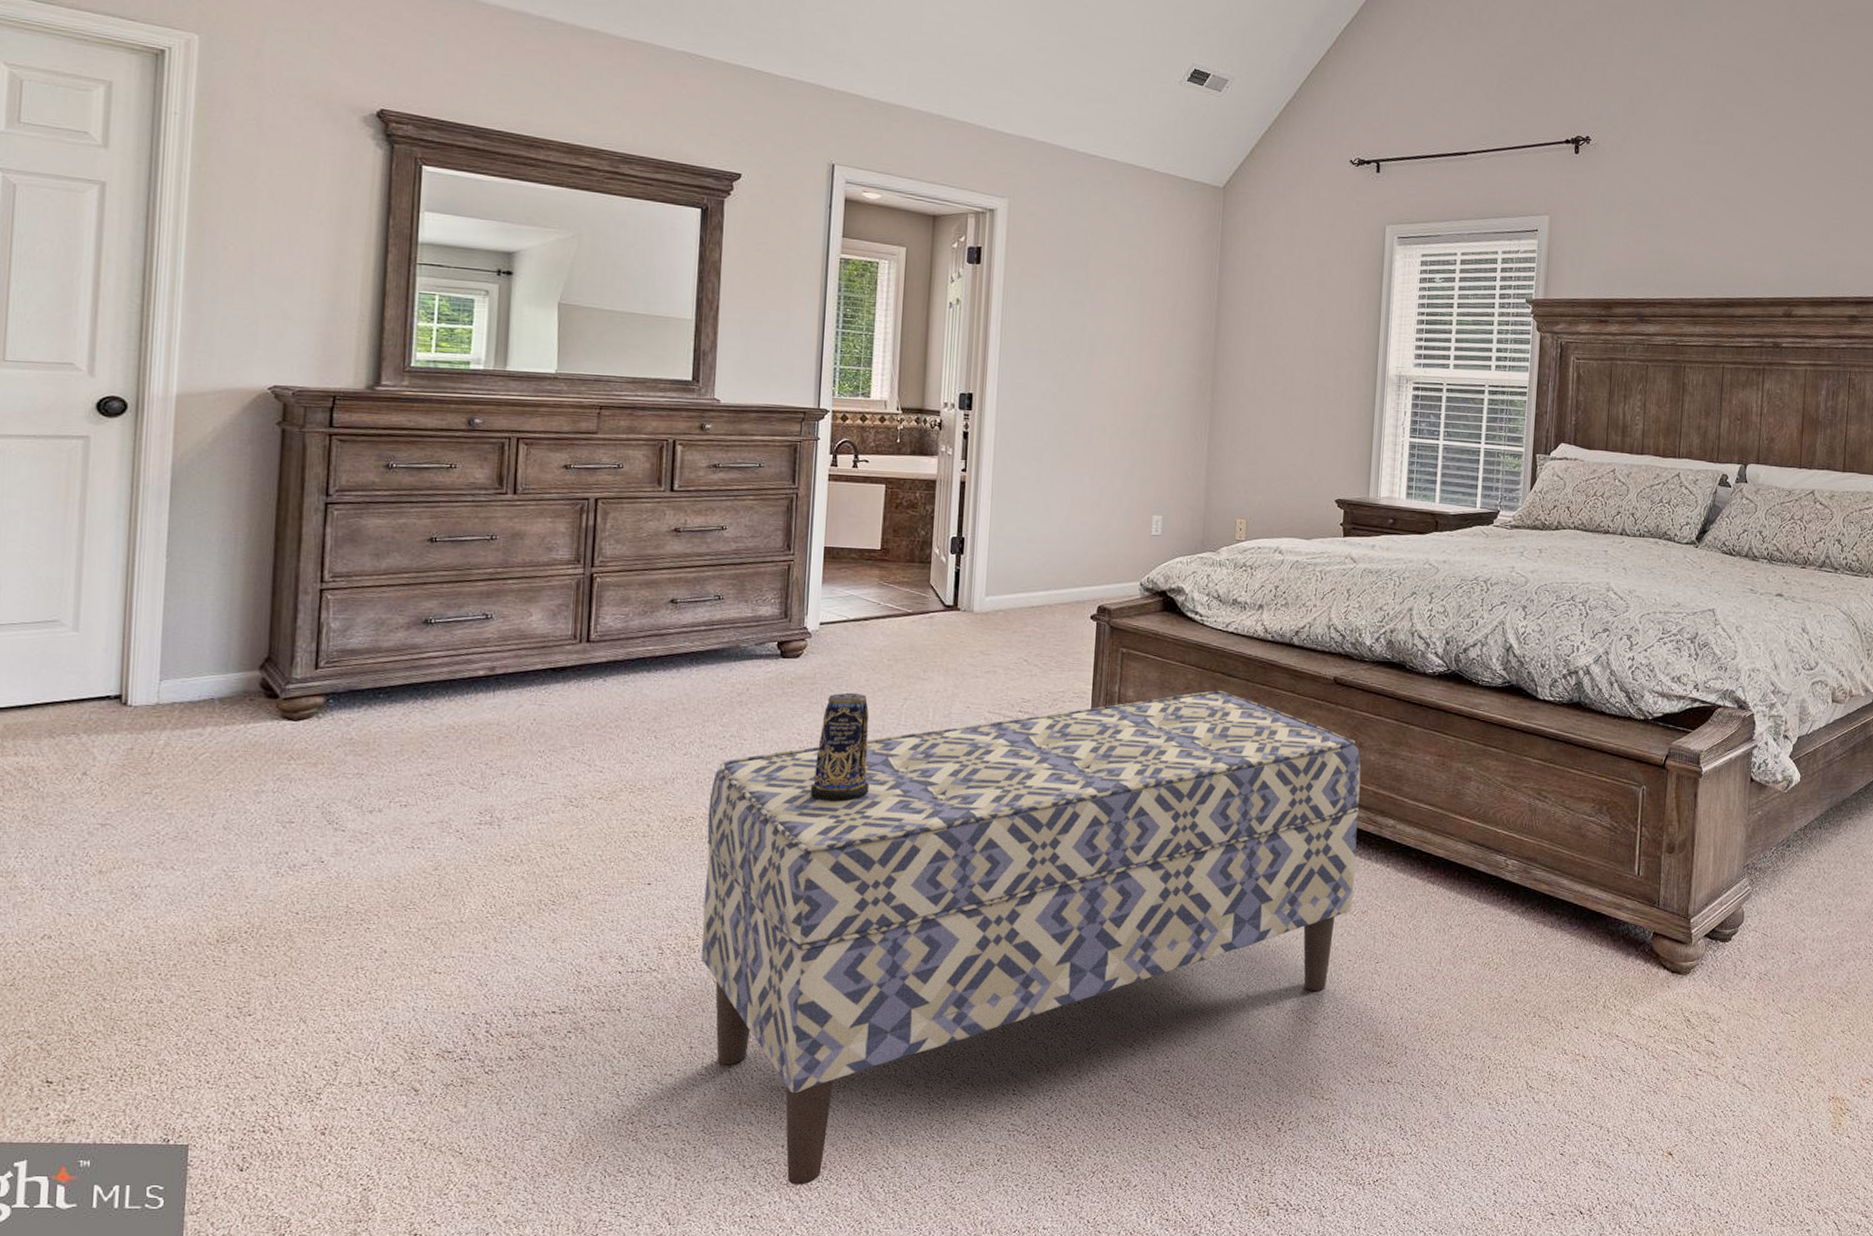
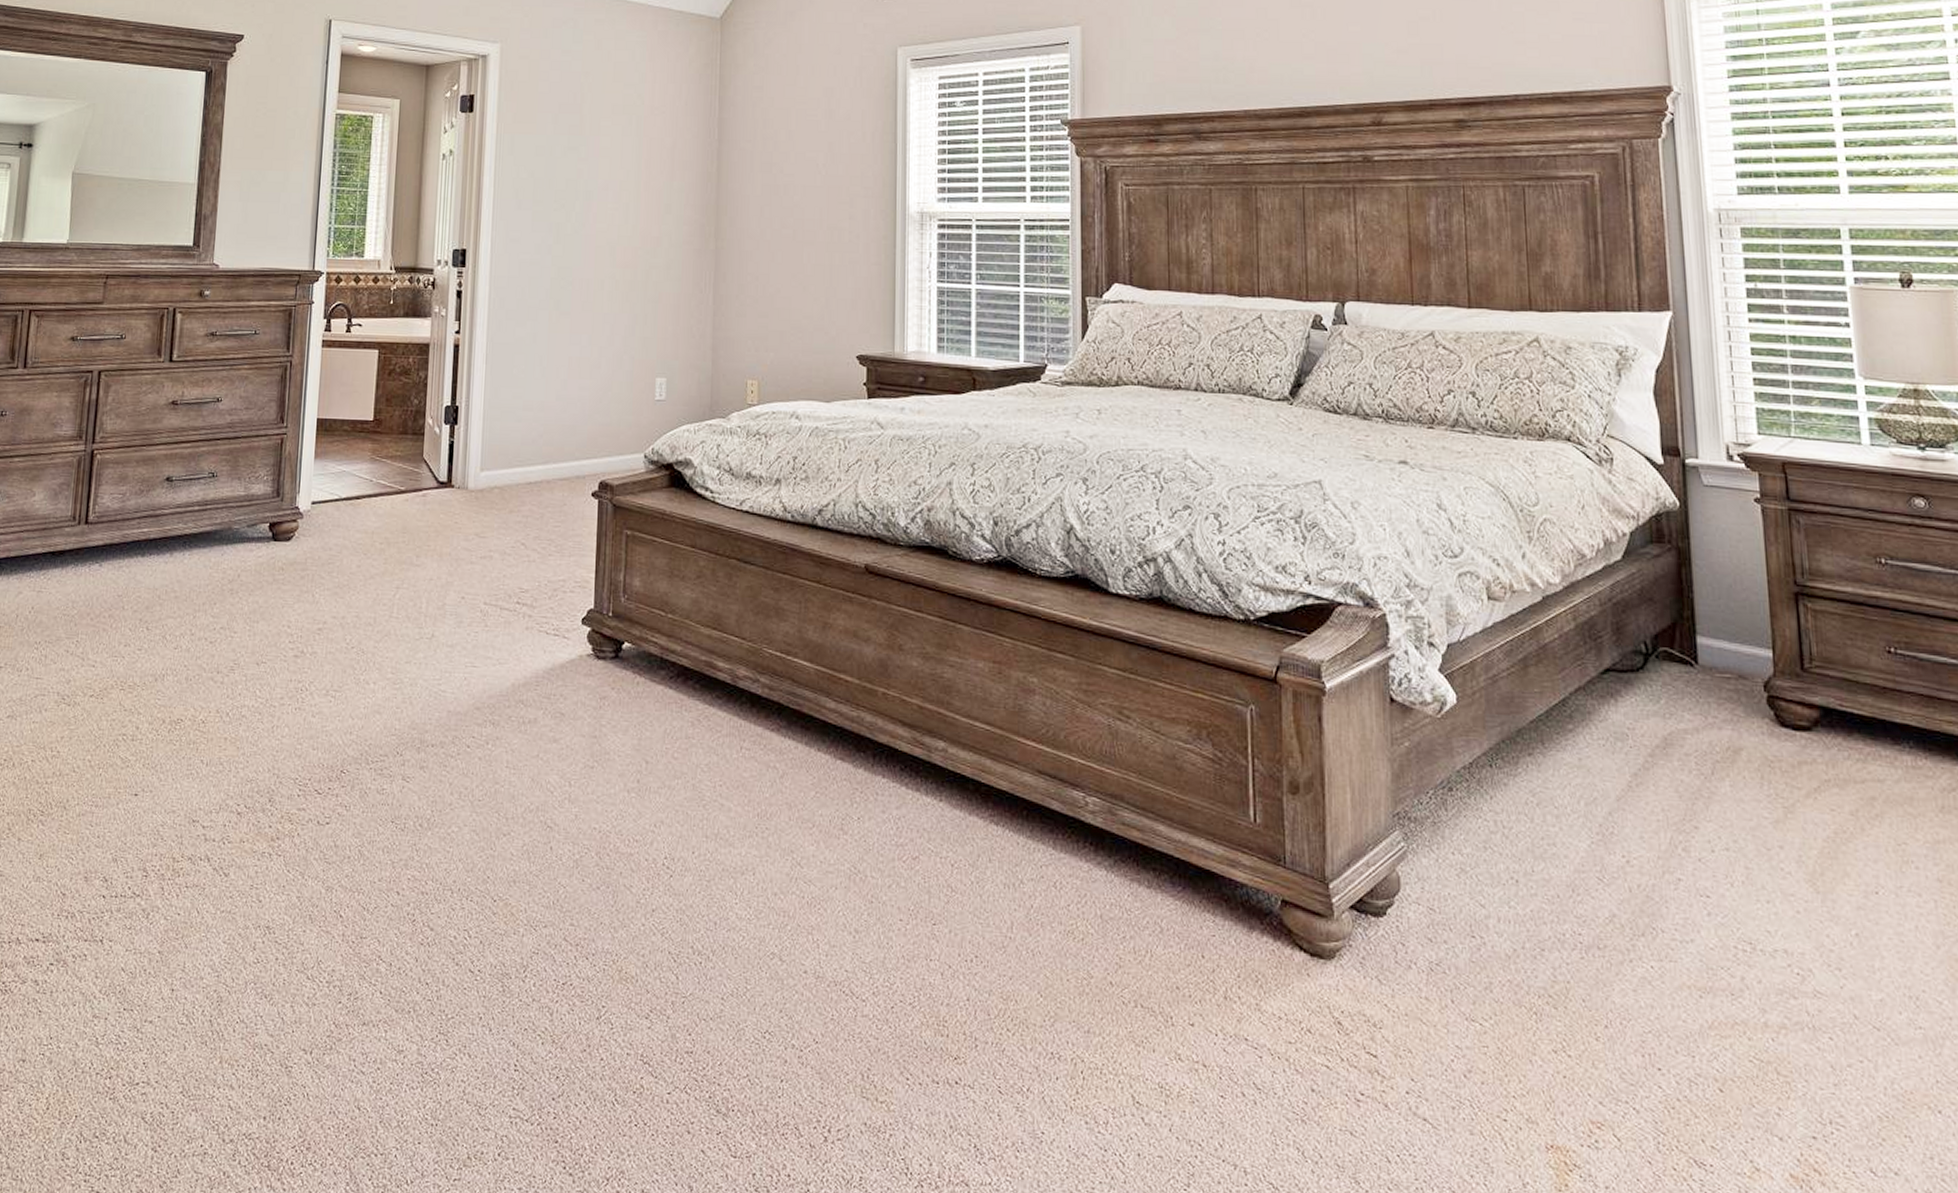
bench: present [701,691,1361,1185] -> none [186,580,902,1169]
candle: present [810,692,869,801] -> none [299,580,360,705]

